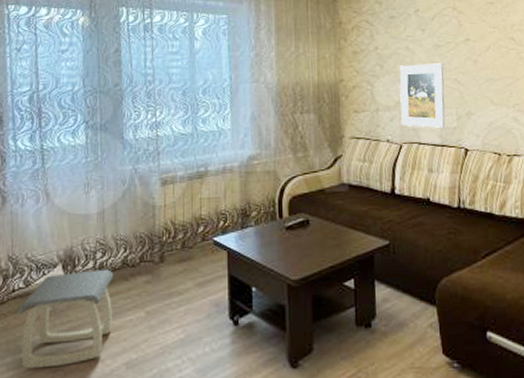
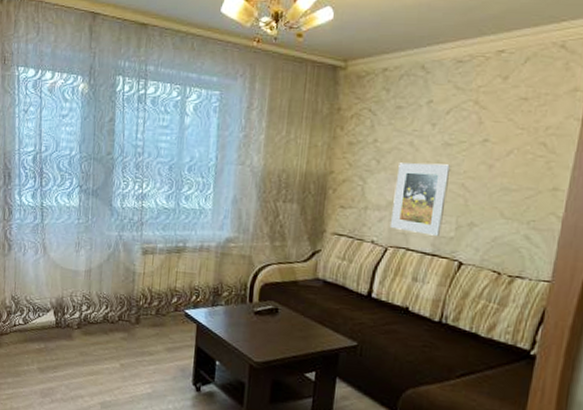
stool: present [17,269,113,369] -> none [17,317,95,395]

